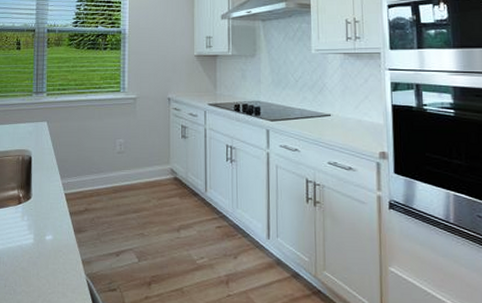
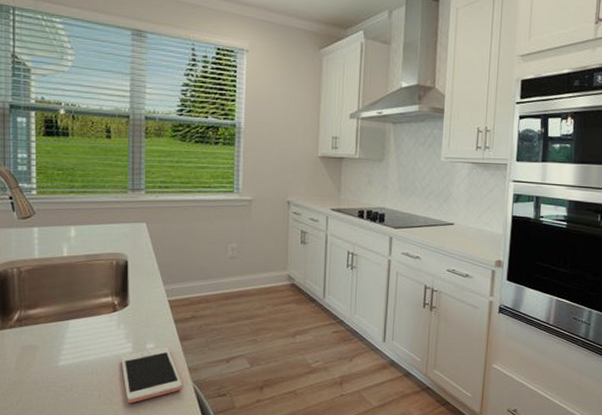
cell phone: none [24,238,77,295] -> present [121,346,182,404]

